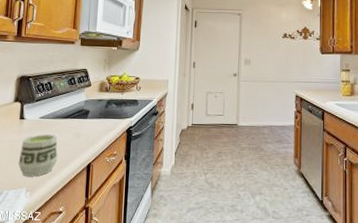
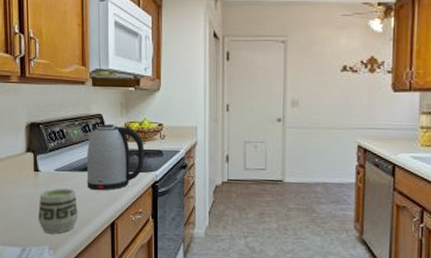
kettle: none [68,77,122,136] -> present [87,123,145,191]

